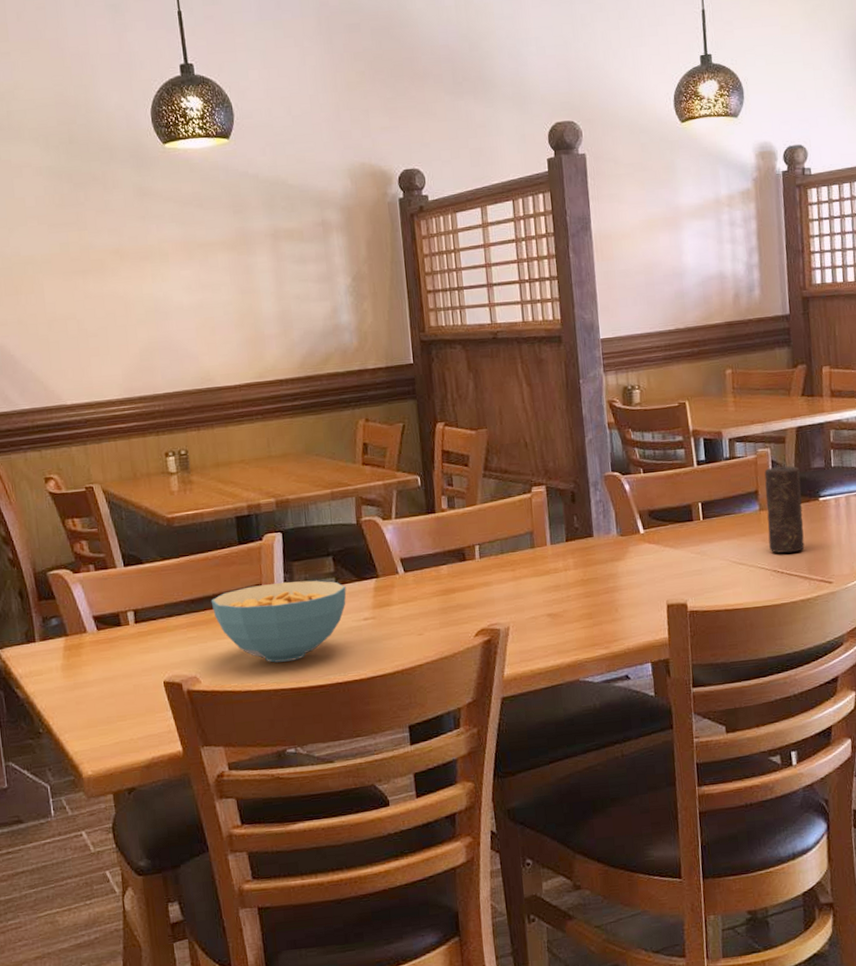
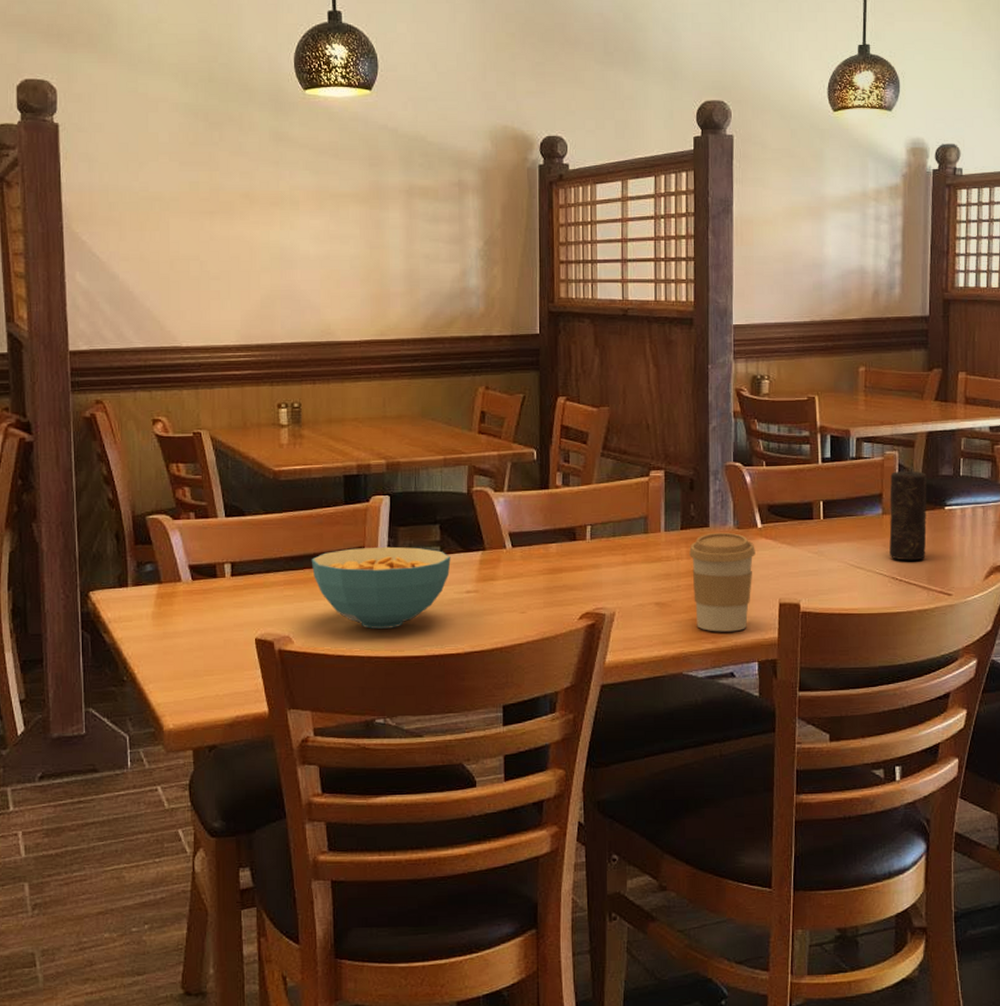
coffee cup: none [576,540,640,638] -> present [689,532,755,632]

